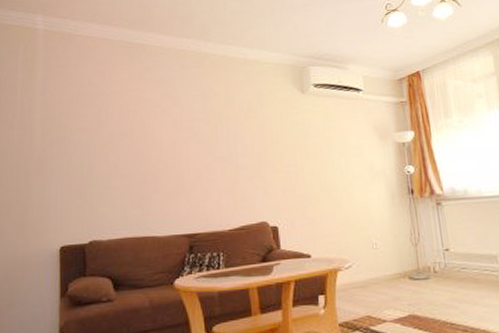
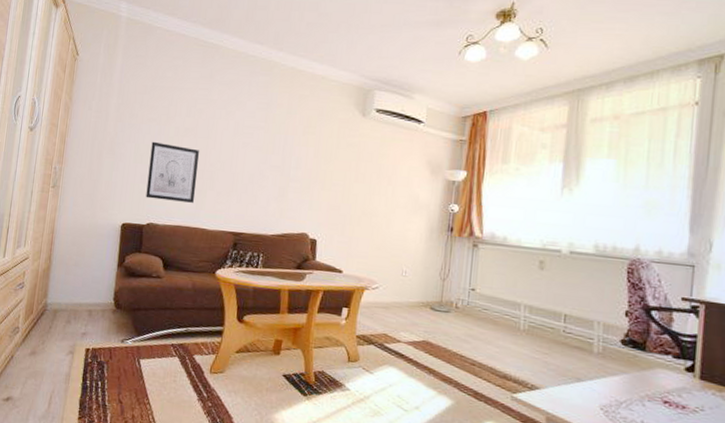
wall art: none [84,151,139,214] -> present [146,141,199,203]

